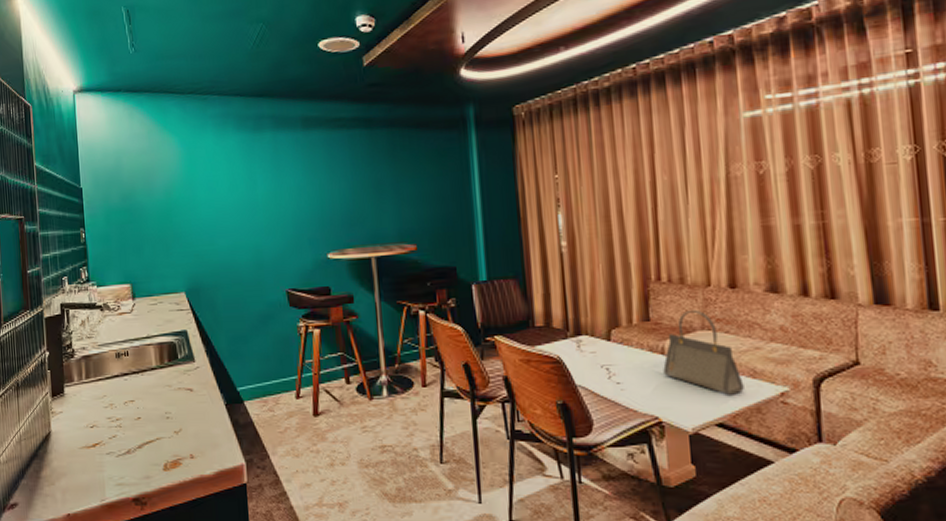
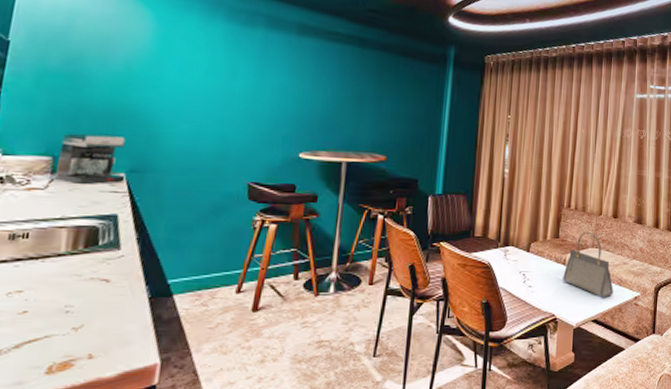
coffee maker: none [133,258,186,305] -> present [55,132,126,184]

